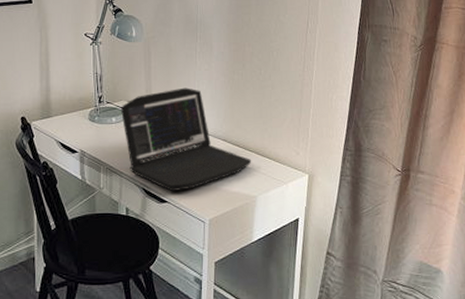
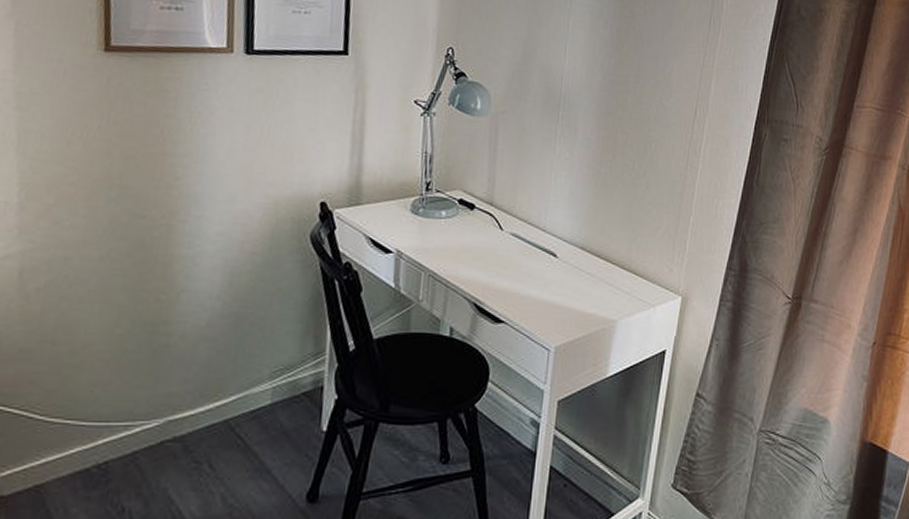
laptop: present [120,87,252,192] -> none [453,179,615,310]

